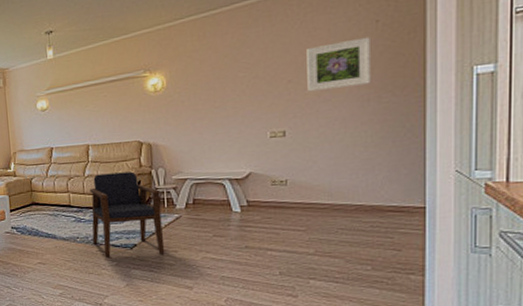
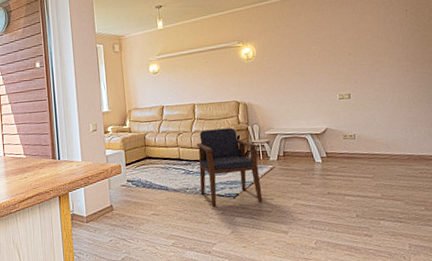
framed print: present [307,36,371,92] -> none [360,22,407,63]

